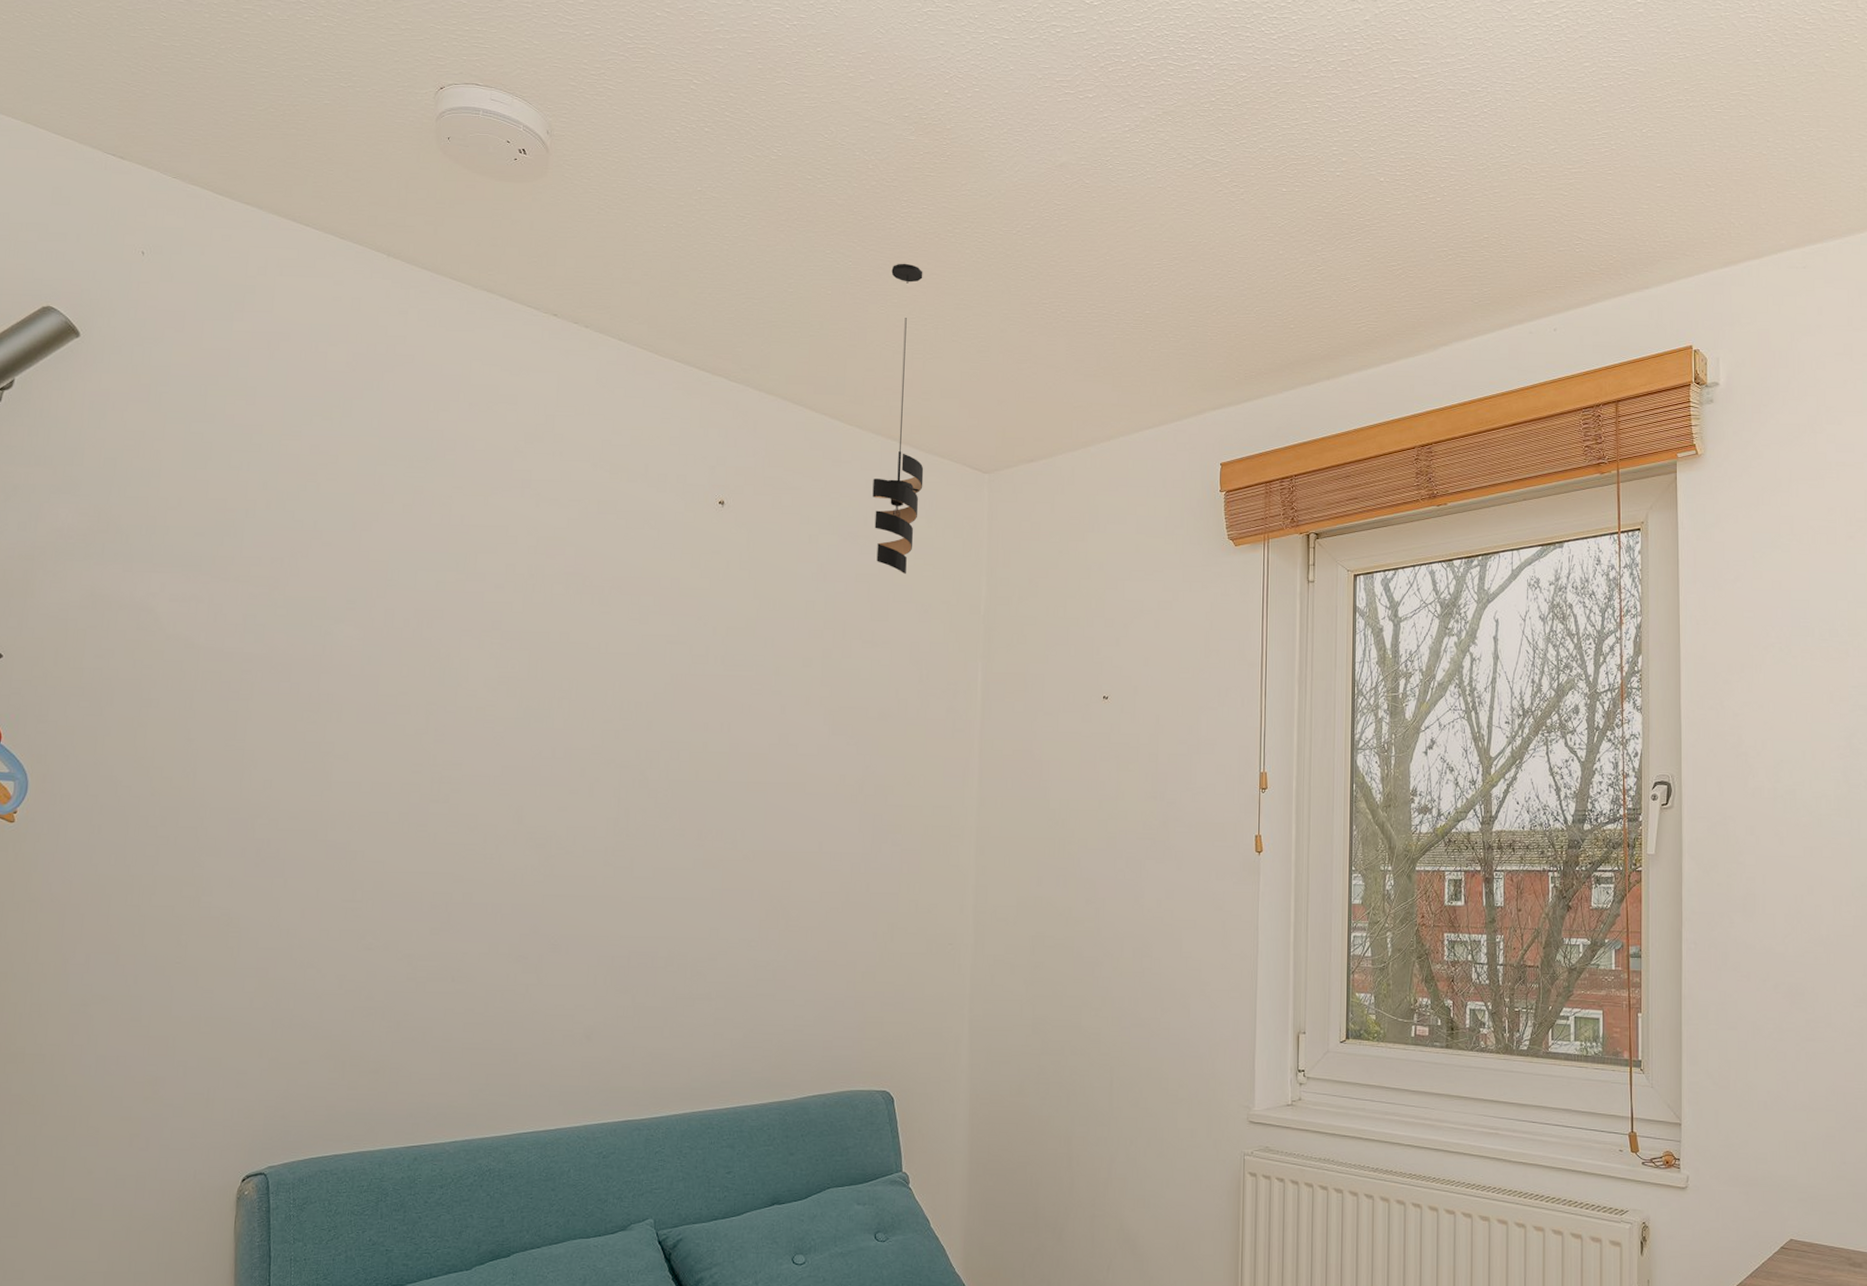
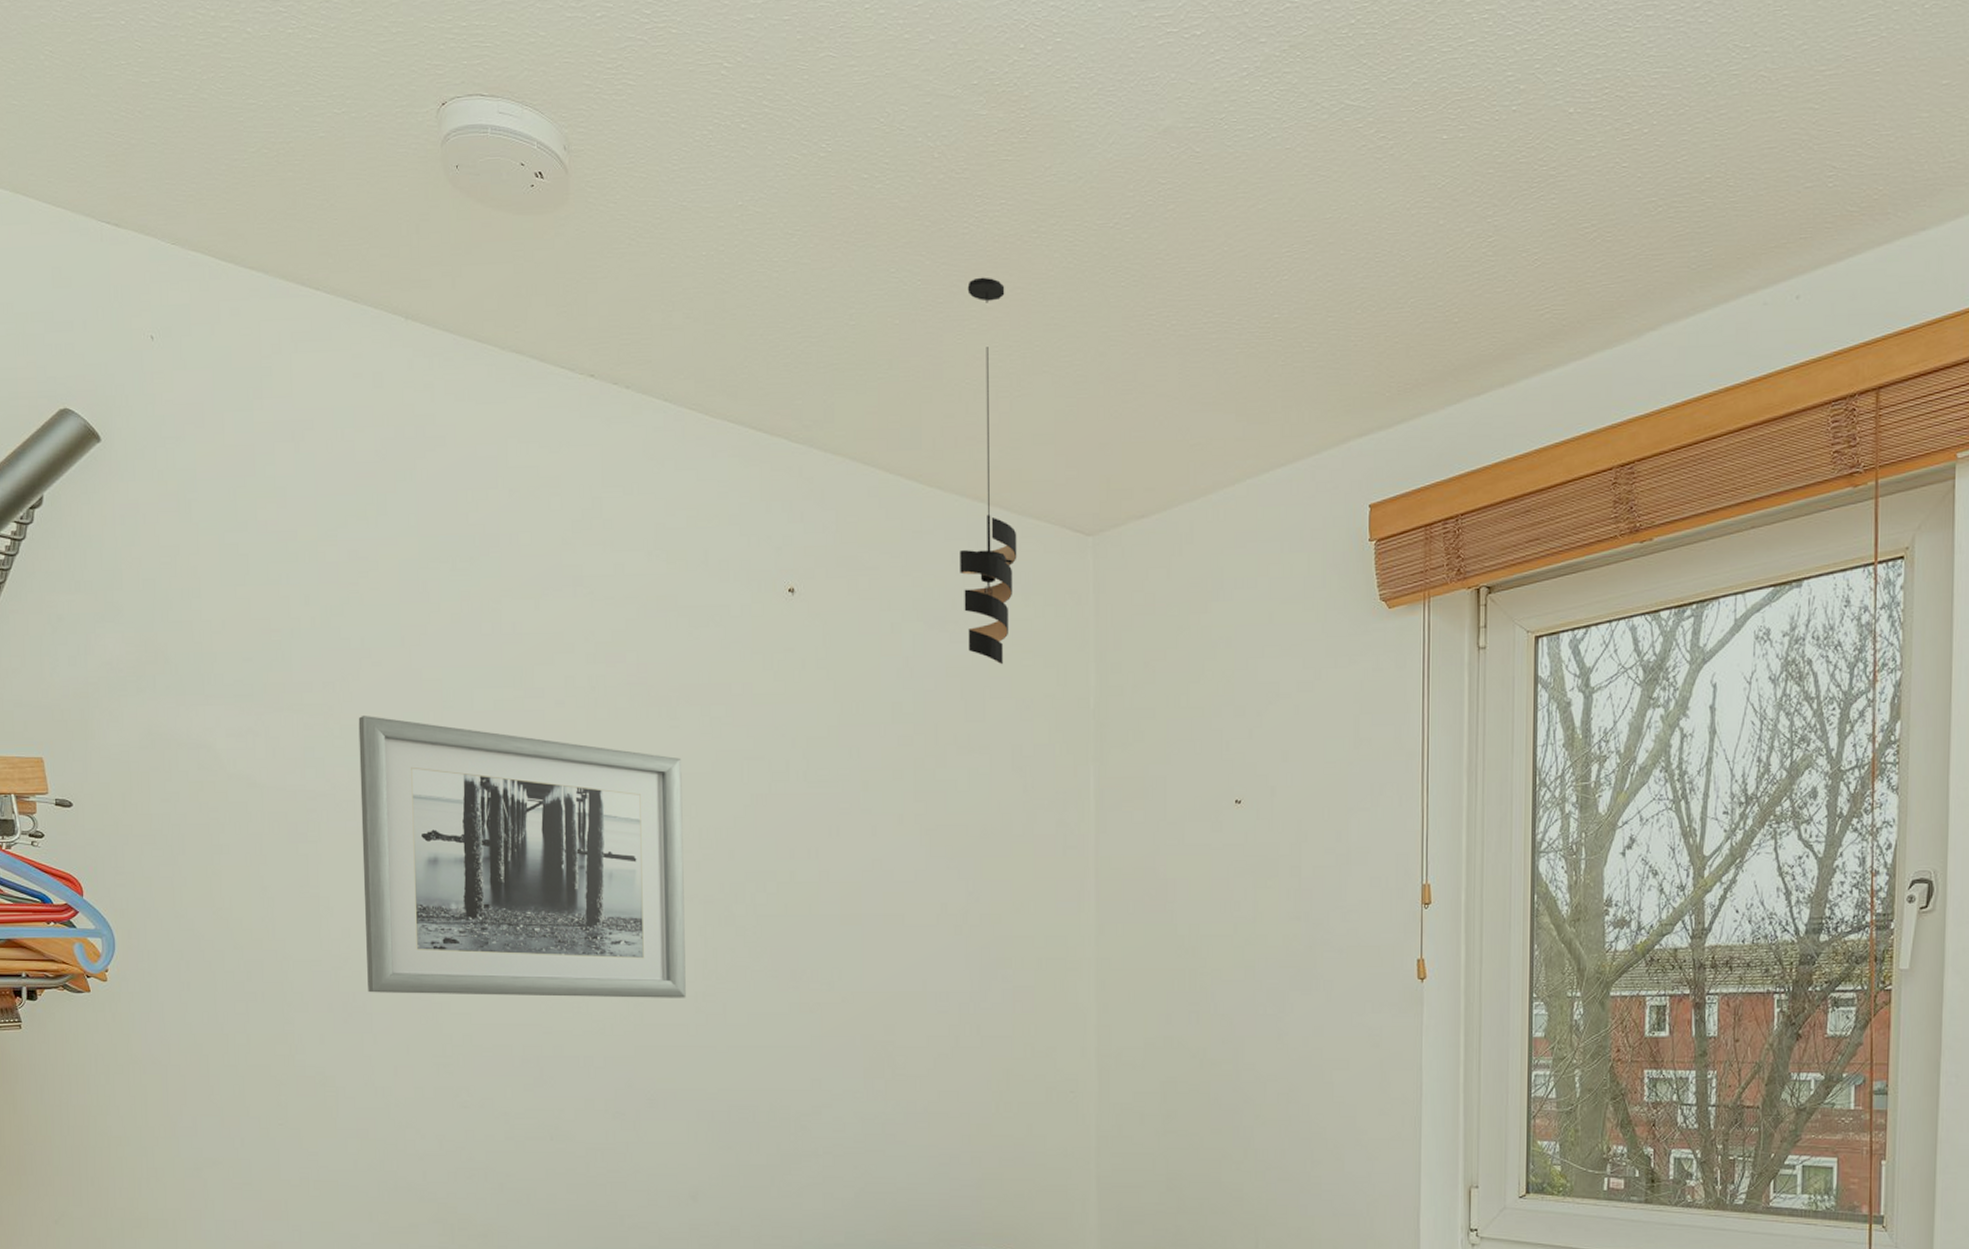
wall art: none [283,589,609,852] -> present [358,716,686,998]

